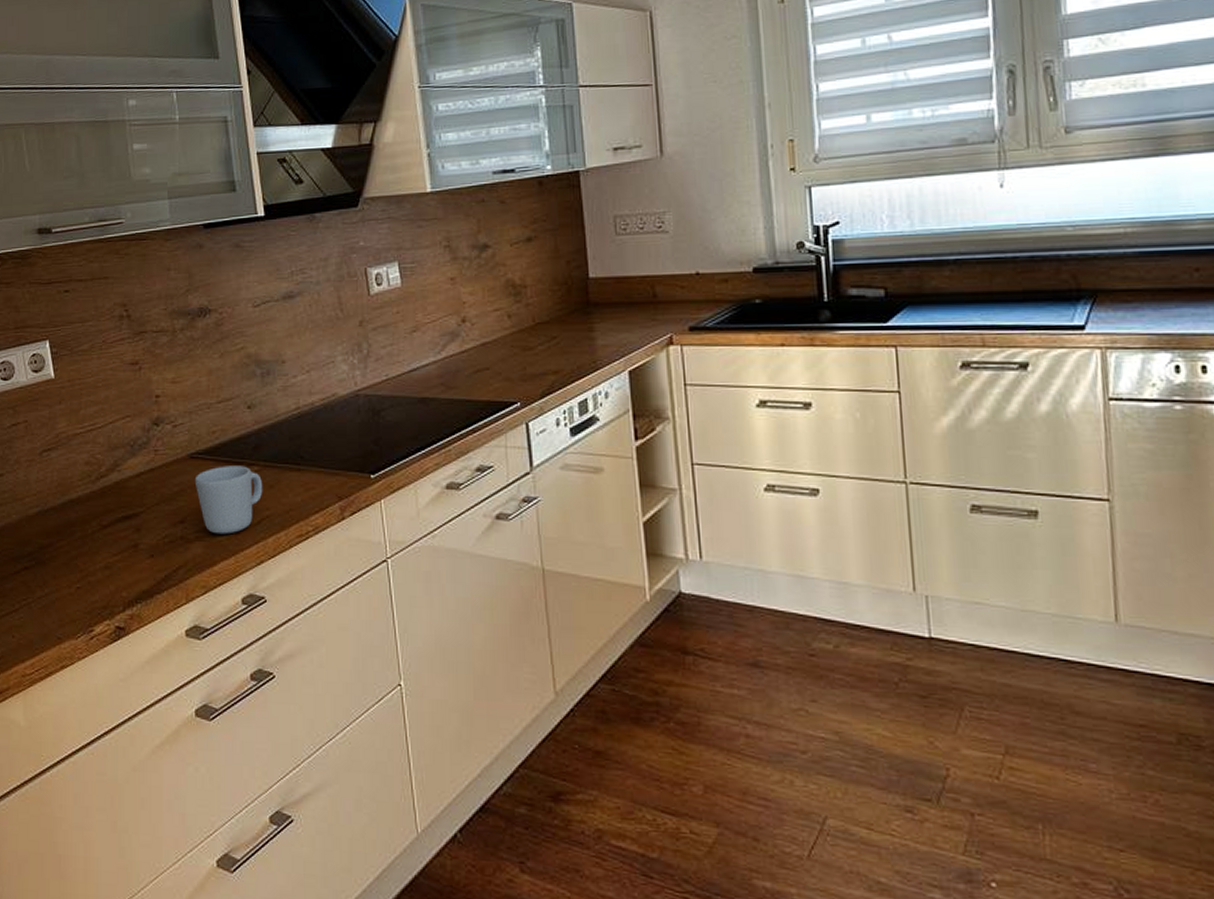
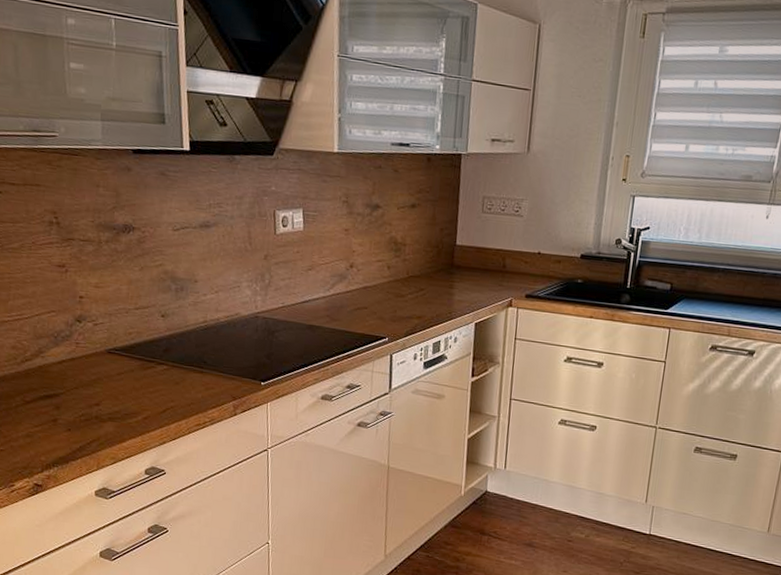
mug: present [194,466,263,535] -> none [110,362,170,418]

